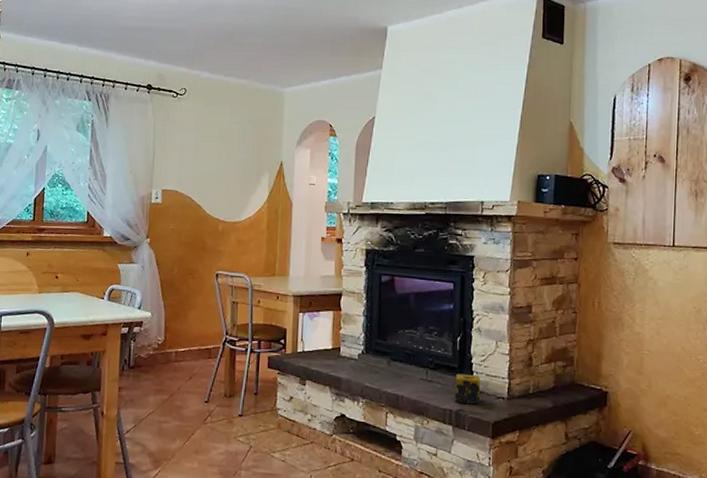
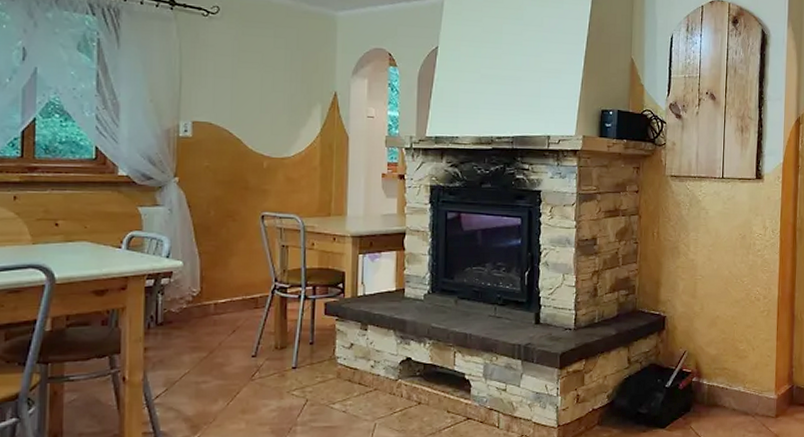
candle: present [455,373,481,405] -> none [523,308,549,338]

